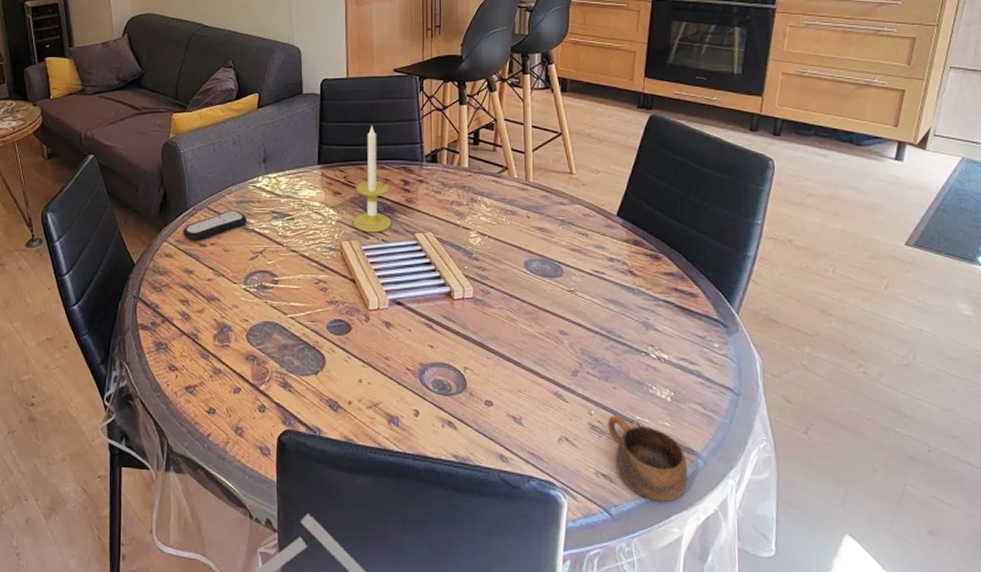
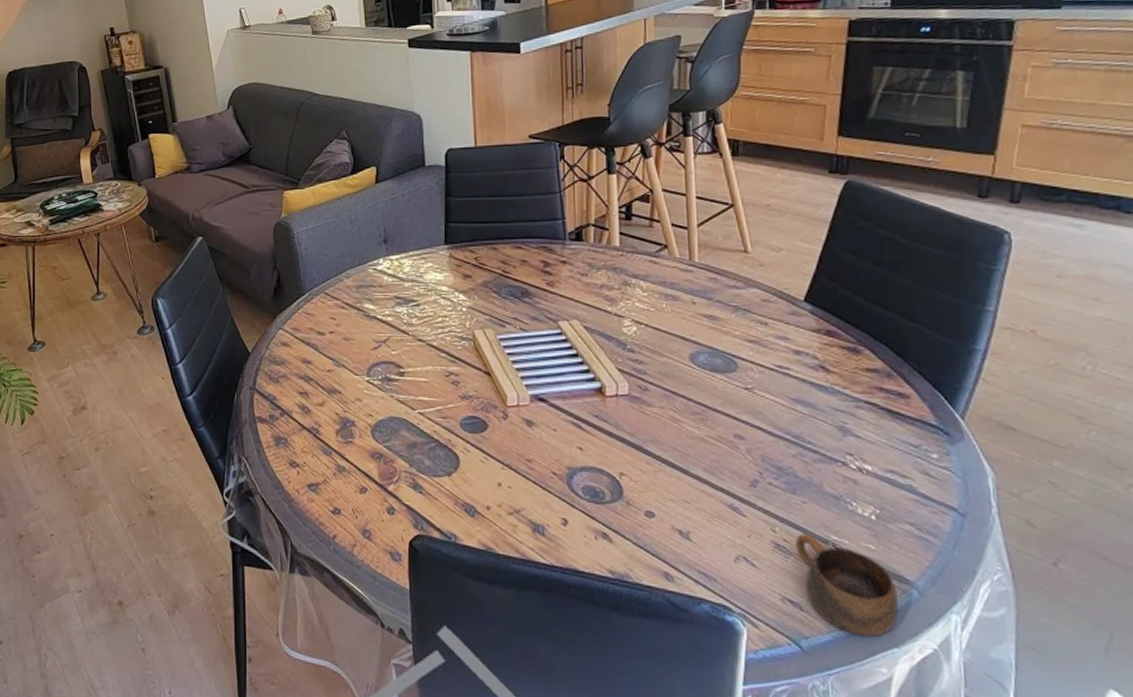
remote control: present [182,209,247,241] -> none [298,294,368,329]
candle: present [352,125,392,233] -> none [486,199,531,320]

